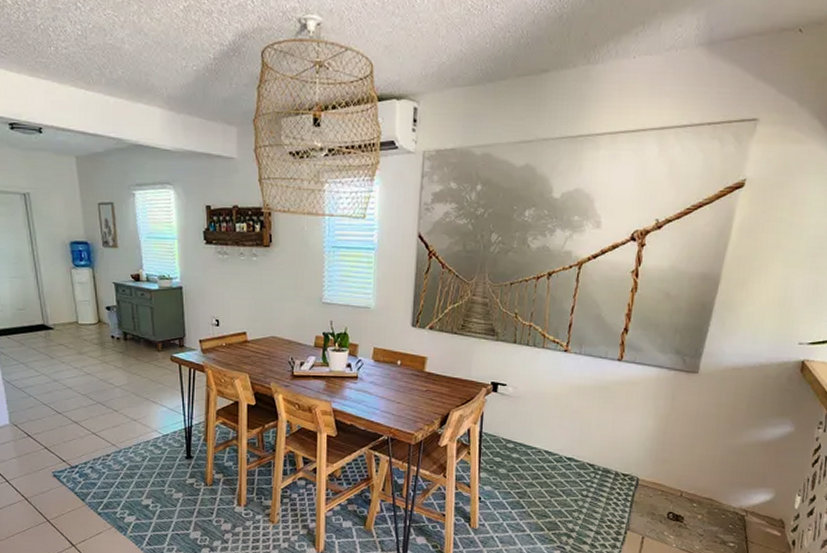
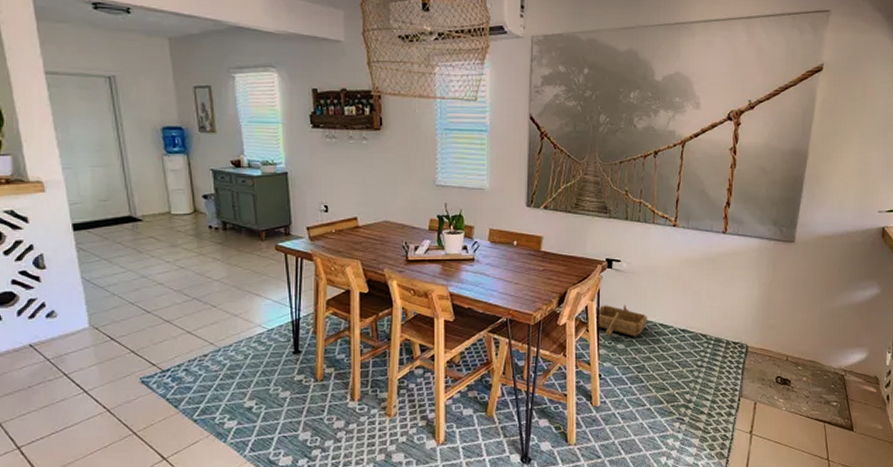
wooden boat: none [480,429,532,462] -> present [598,305,648,337]

